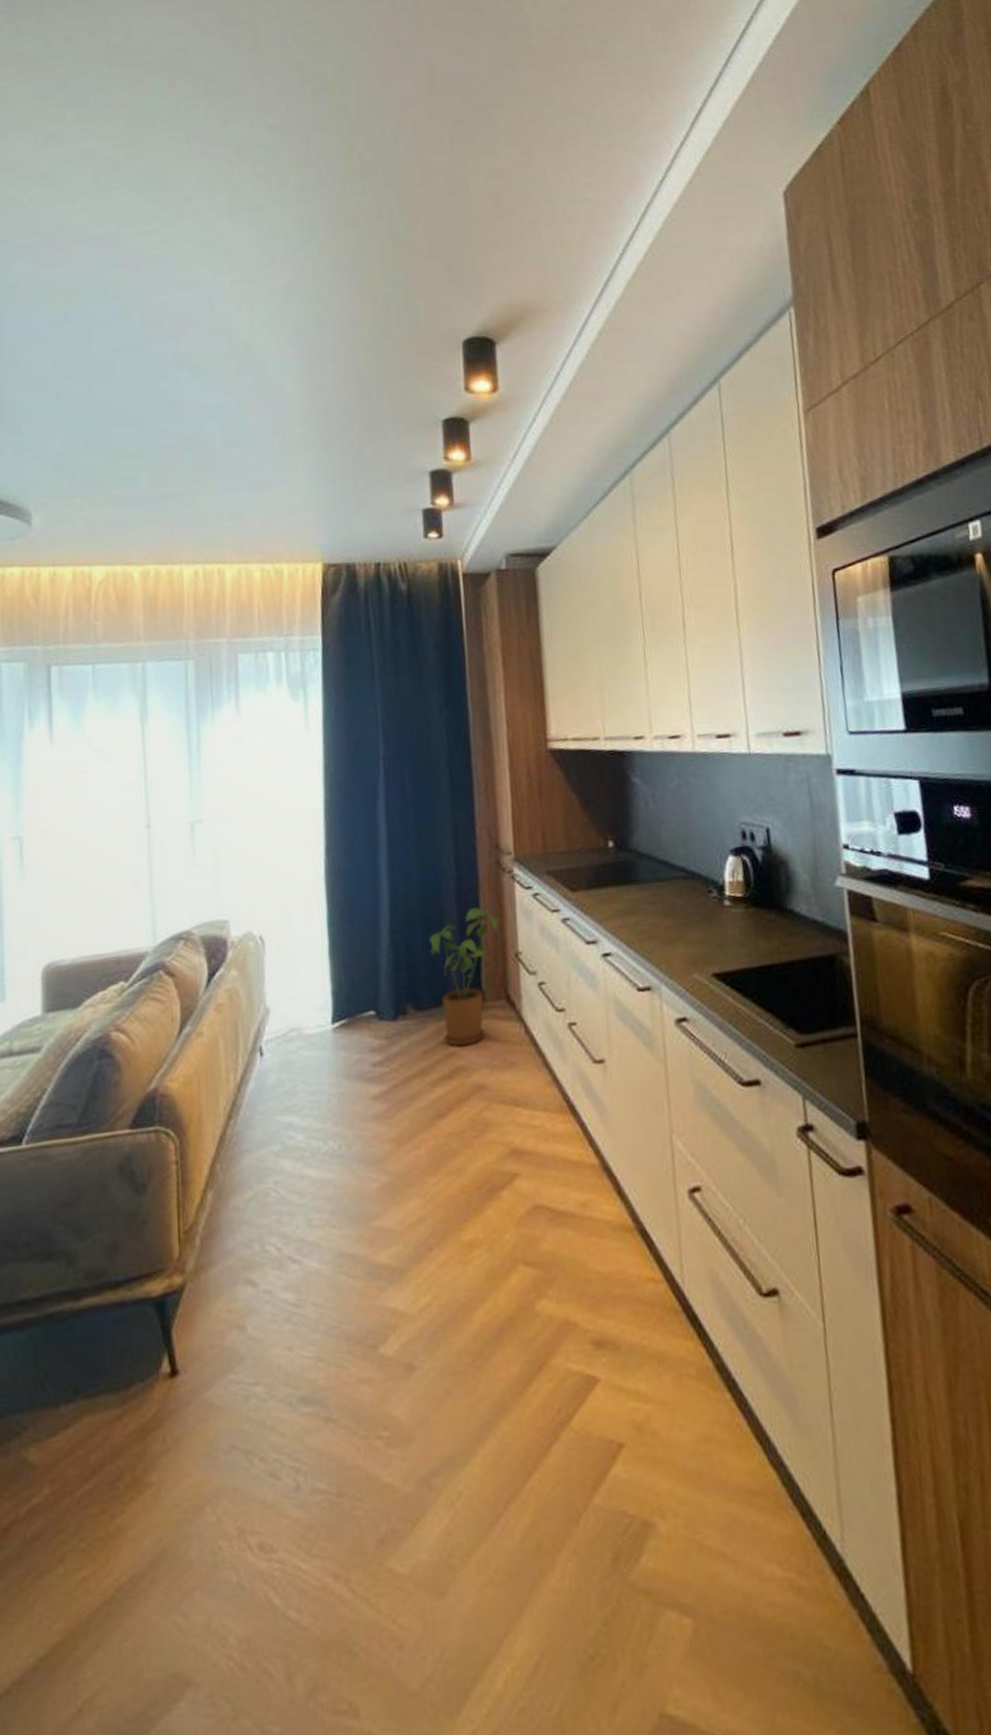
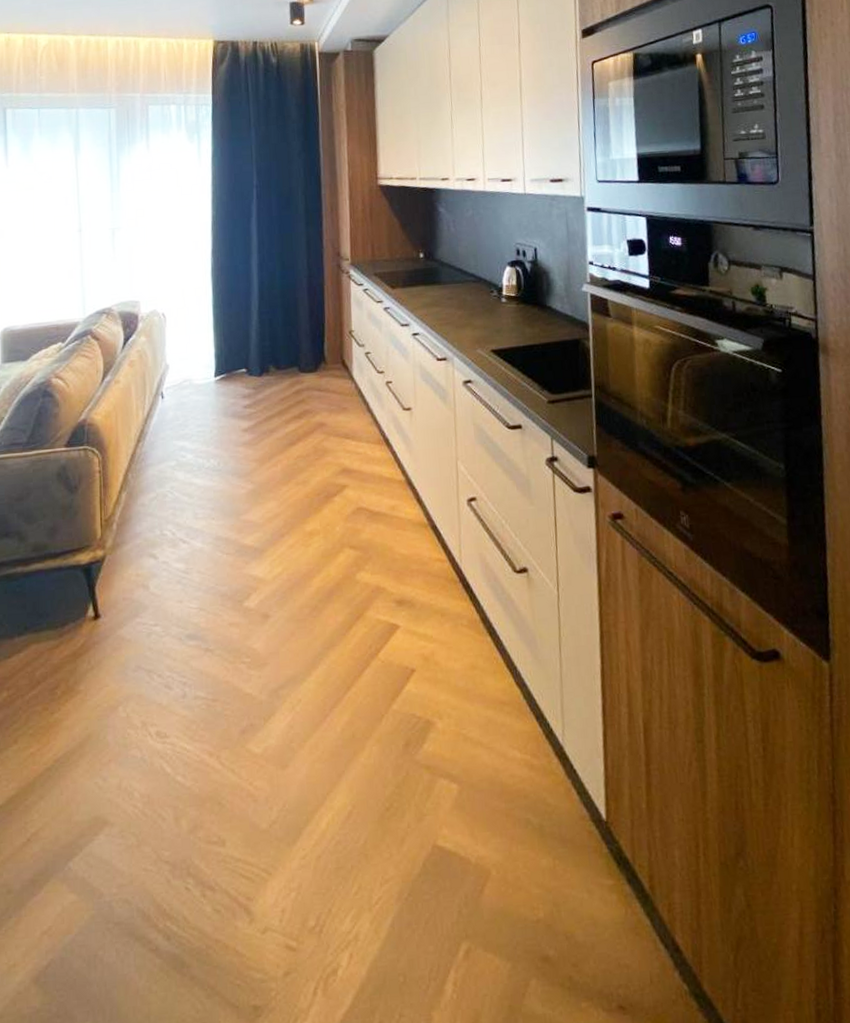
house plant: present [429,907,504,1047] -> none [287,297,342,396]

